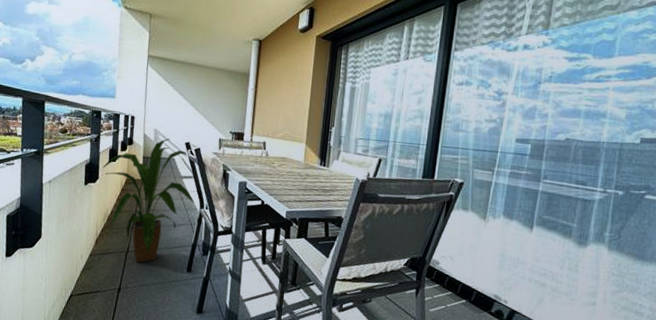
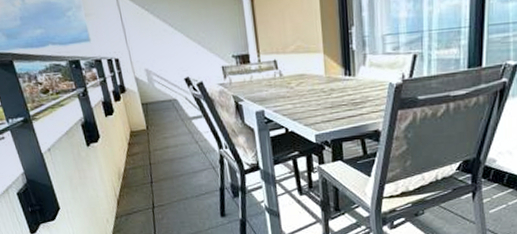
house plant: present [102,138,194,263] -> none [100,77,211,216]

